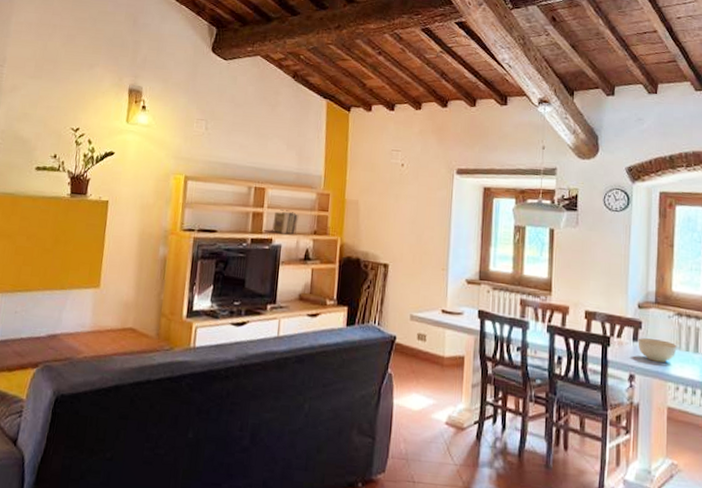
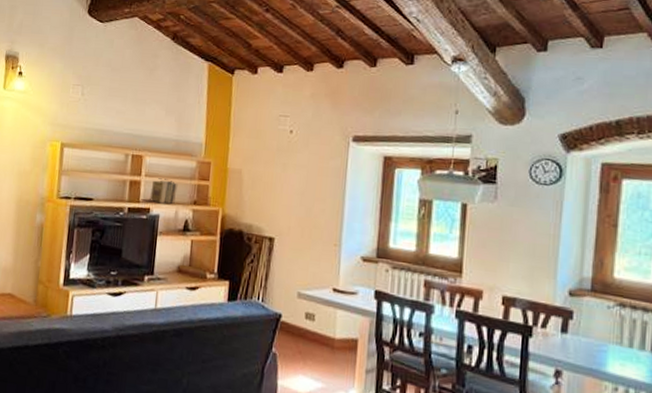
bowl: present [638,338,677,362] -> none [567,329,617,359]

